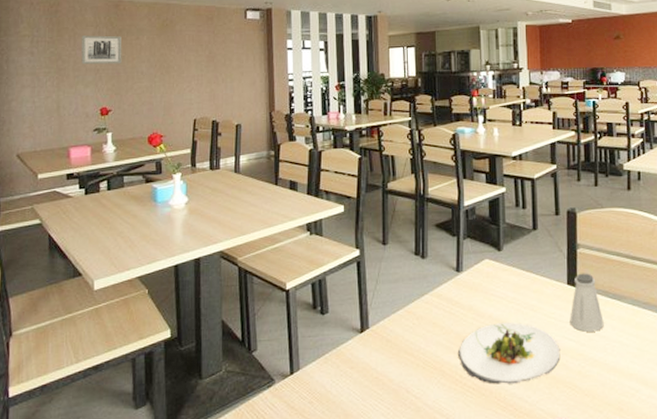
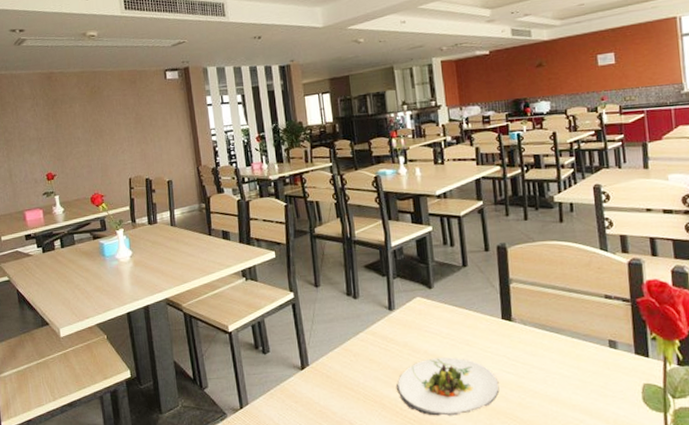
wall art: present [81,35,122,65] -> none [22,106,60,135]
saltshaker: present [570,273,604,332] -> none [506,307,543,365]

